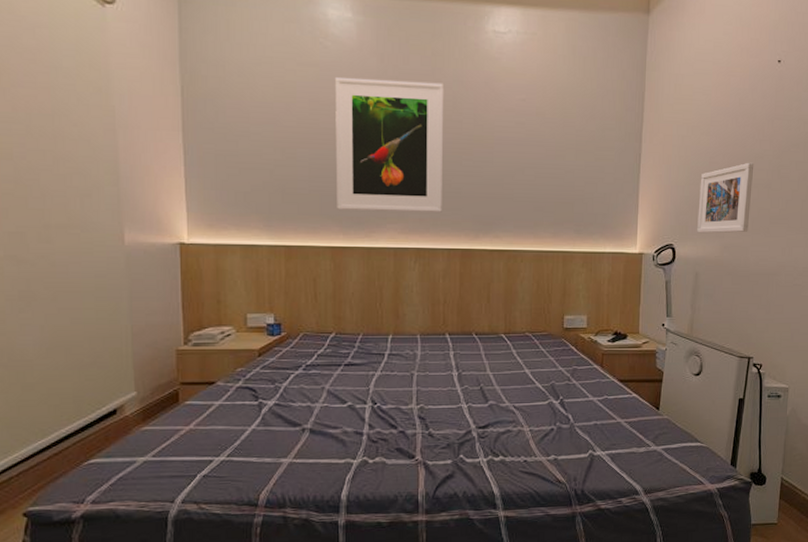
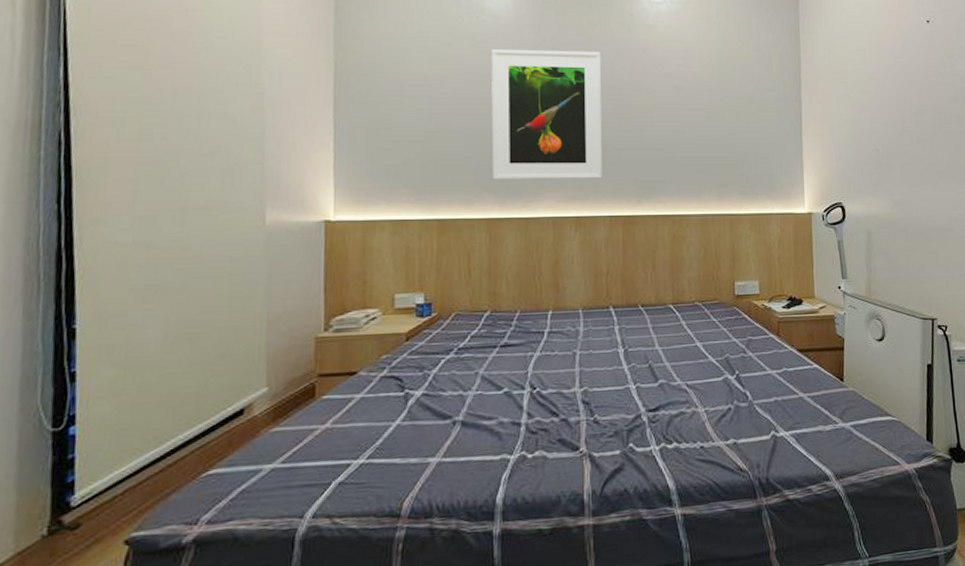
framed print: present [697,162,754,234] -> none [863,118,917,190]

